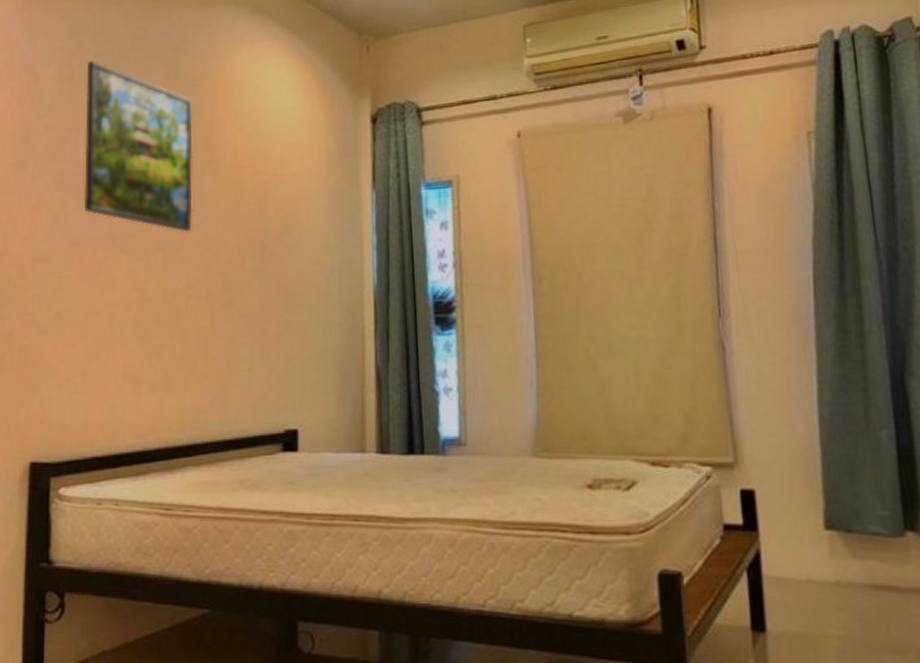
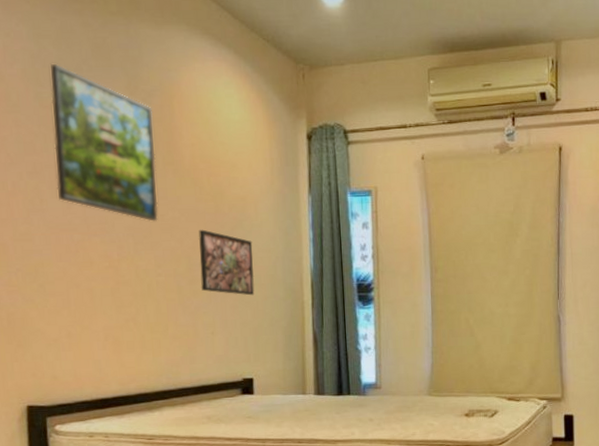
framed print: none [237,239,303,321] -> present [198,229,255,296]

